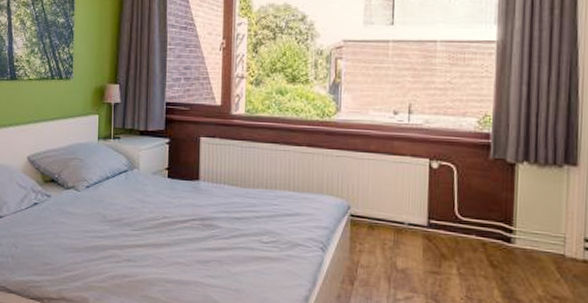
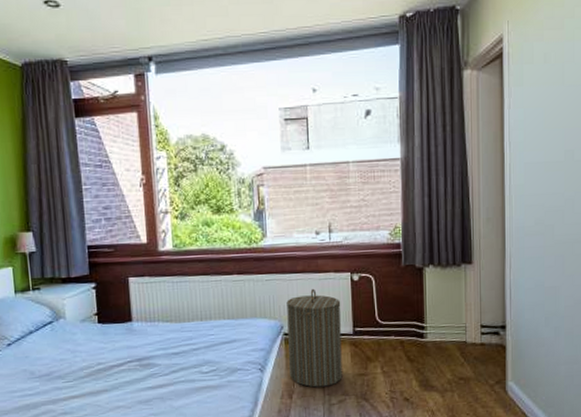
laundry hamper: none [353,171,416,279] -> present [286,288,343,388]

